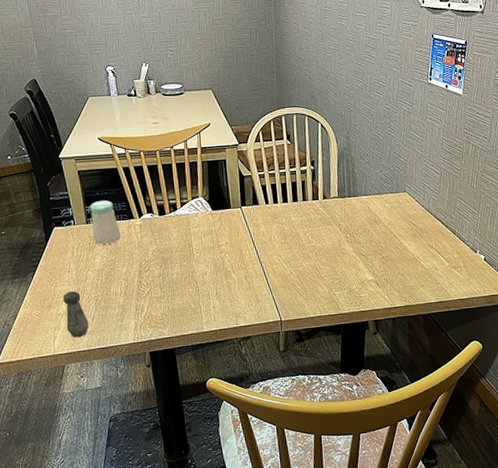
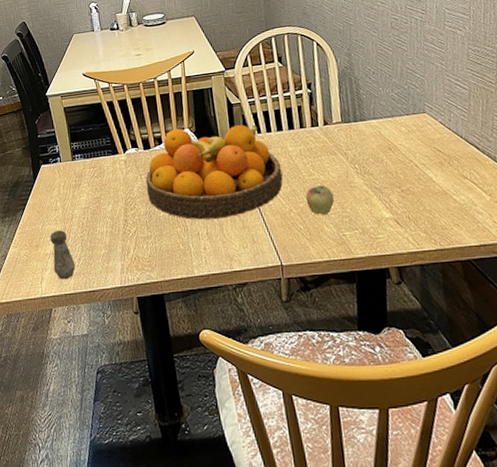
salt shaker: present [90,200,121,245] -> none [75,136,106,182]
fruit bowl: none [160,196,286,281] -> present [145,125,283,220]
apple: none [304,251,328,278] -> present [305,185,335,216]

